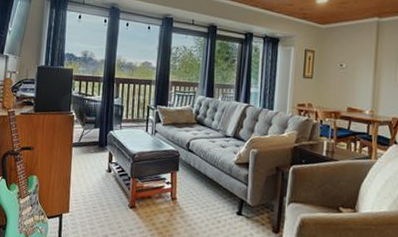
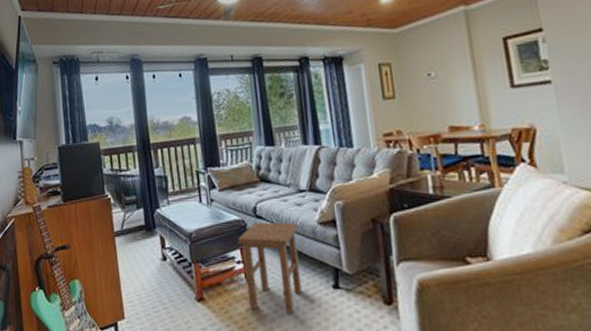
stool: none [170,155,219,228] -> present [237,222,303,313]

